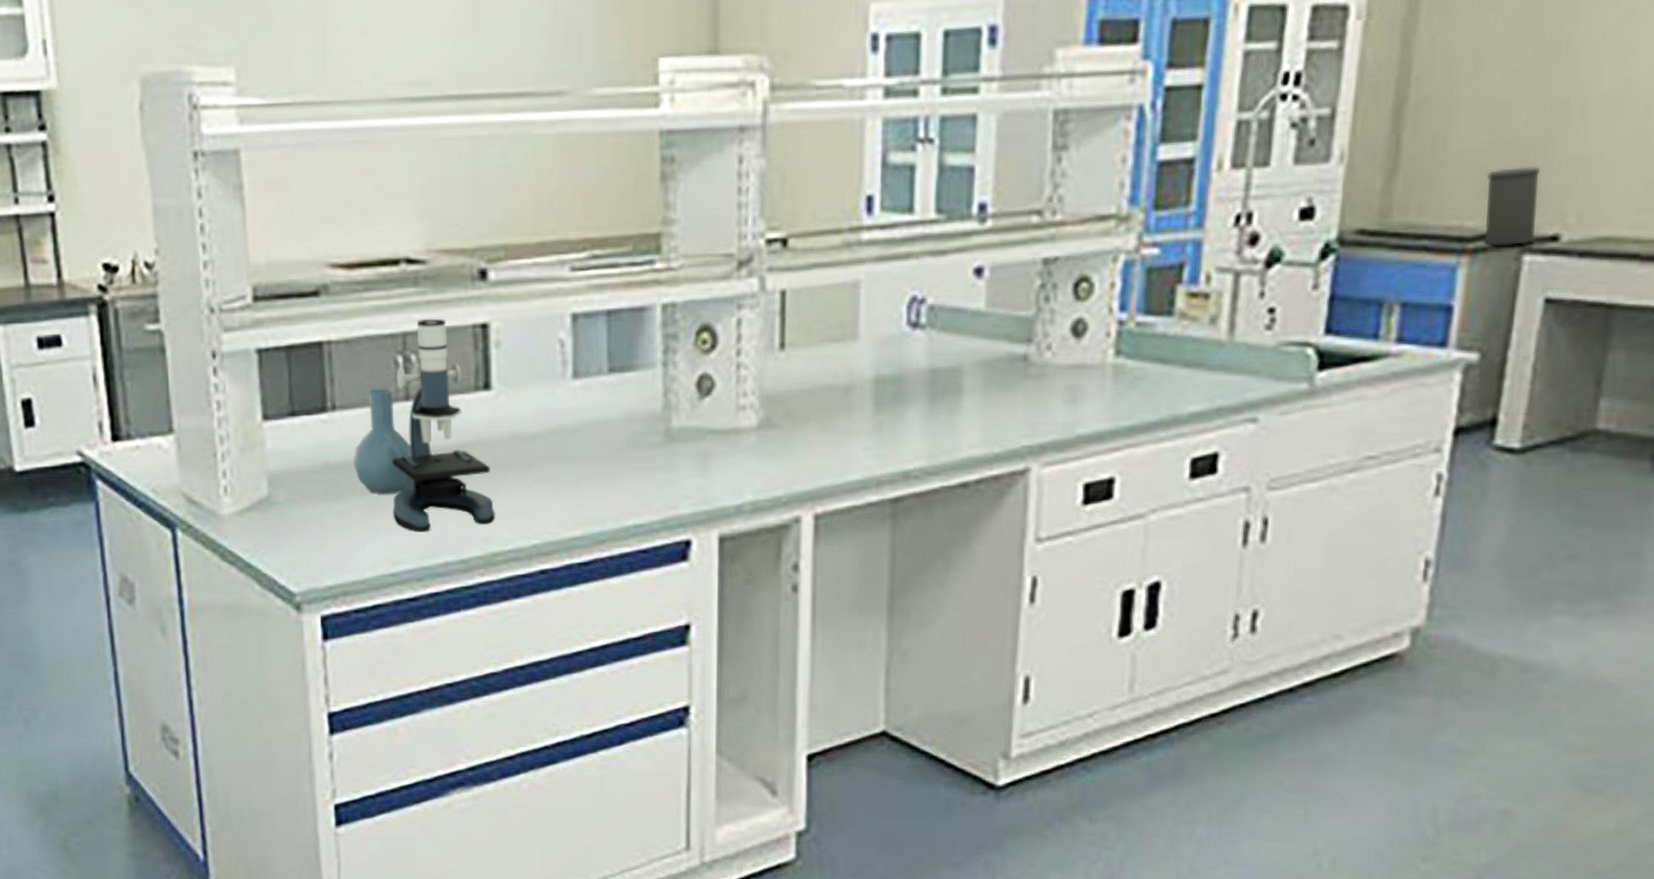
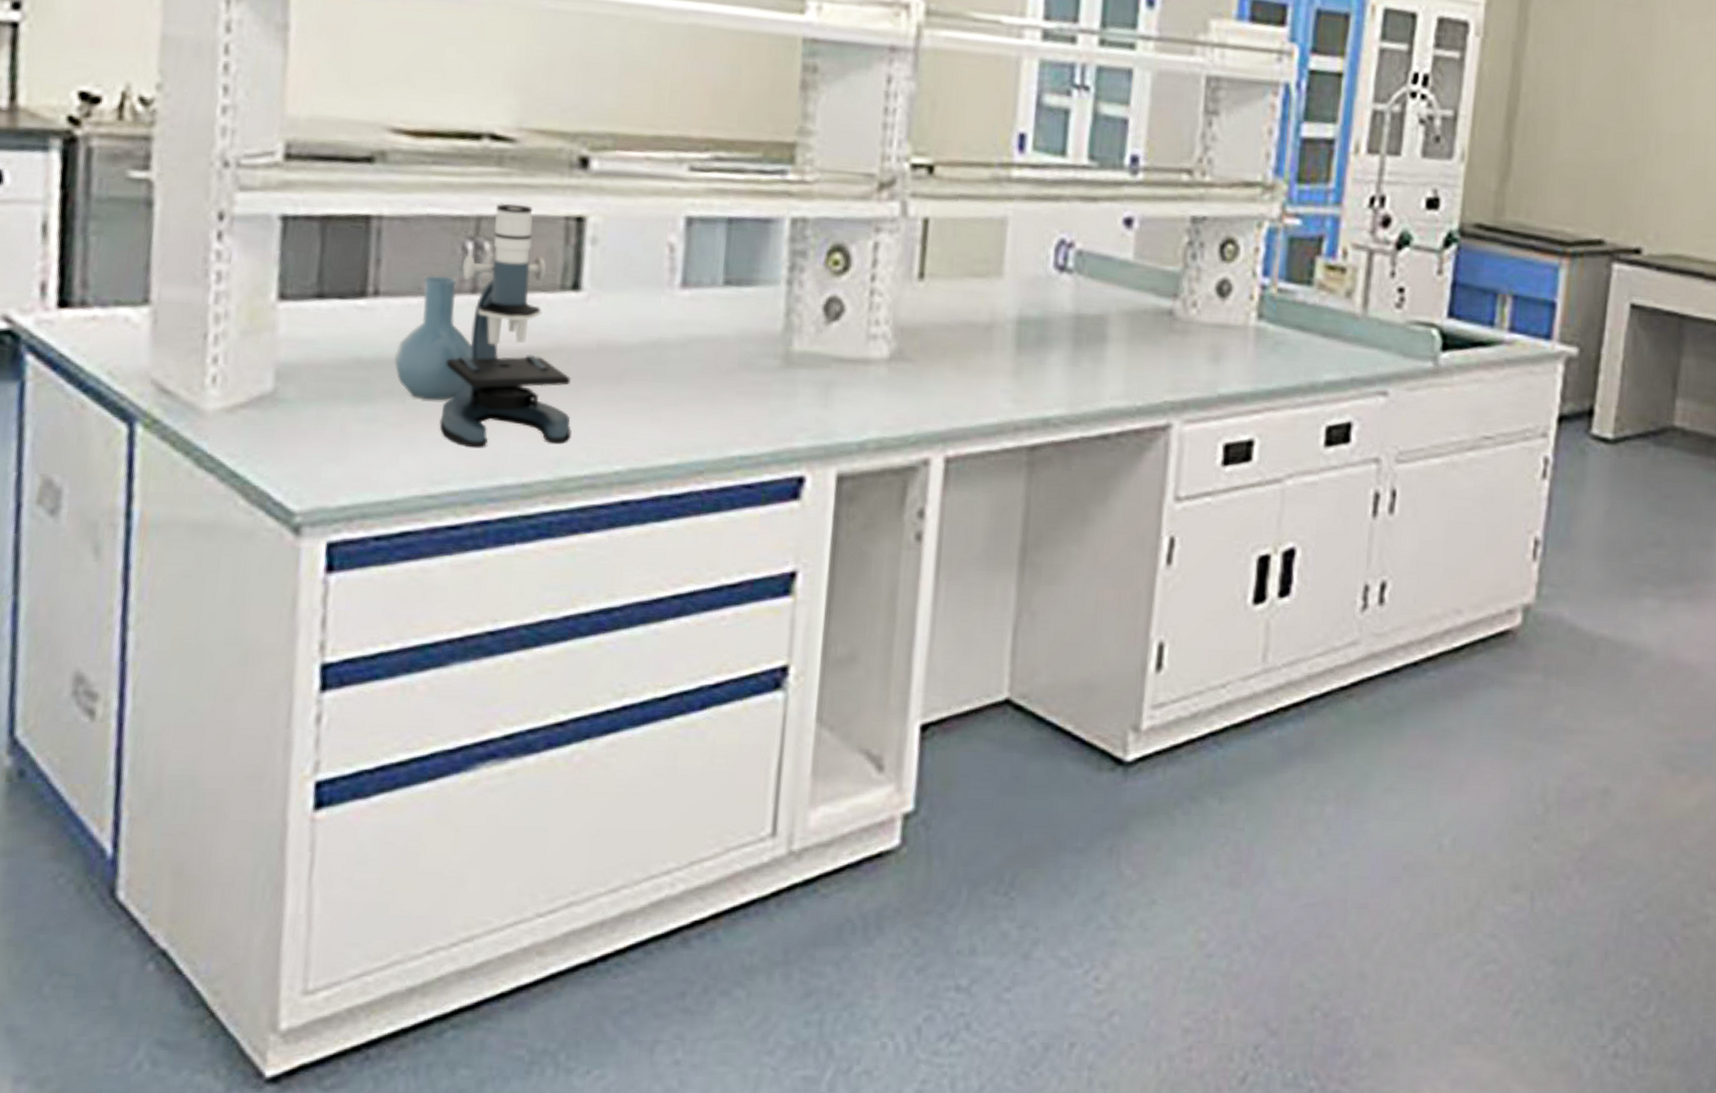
canister: present [1485,167,1540,246] -> none [1582,184,1625,254]

